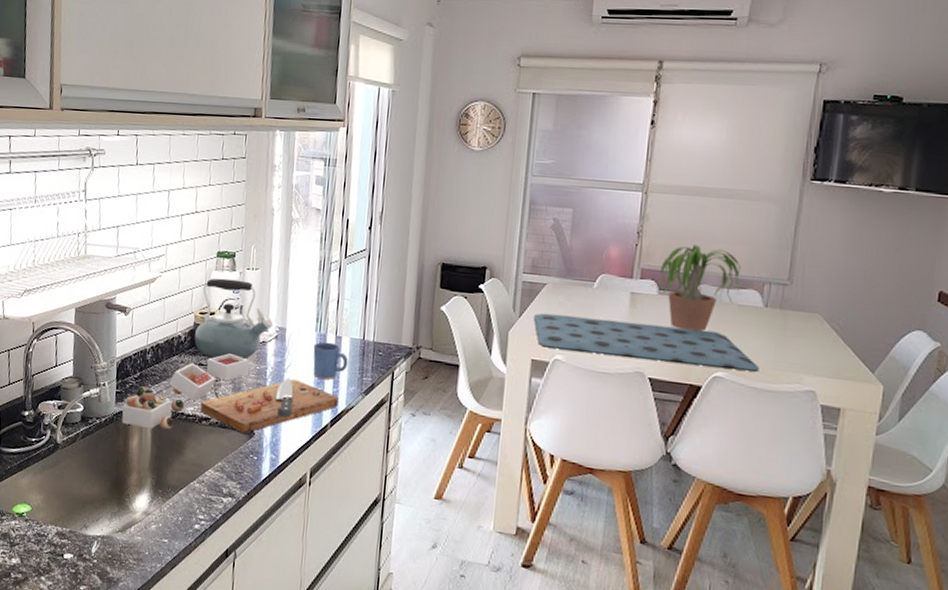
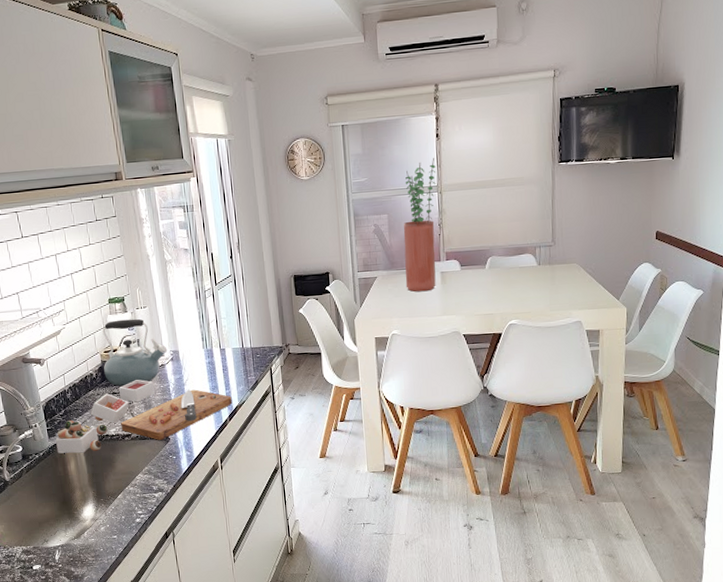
mug: present [313,341,348,380] -> none [204,355,234,386]
placemat: present [534,313,759,372] -> none [372,290,540,326]
vase: none [582,149,645,314] -> present [403,158,436,292]
potted plant: present [651,245,741,332] -> none [455,226,520,293]

